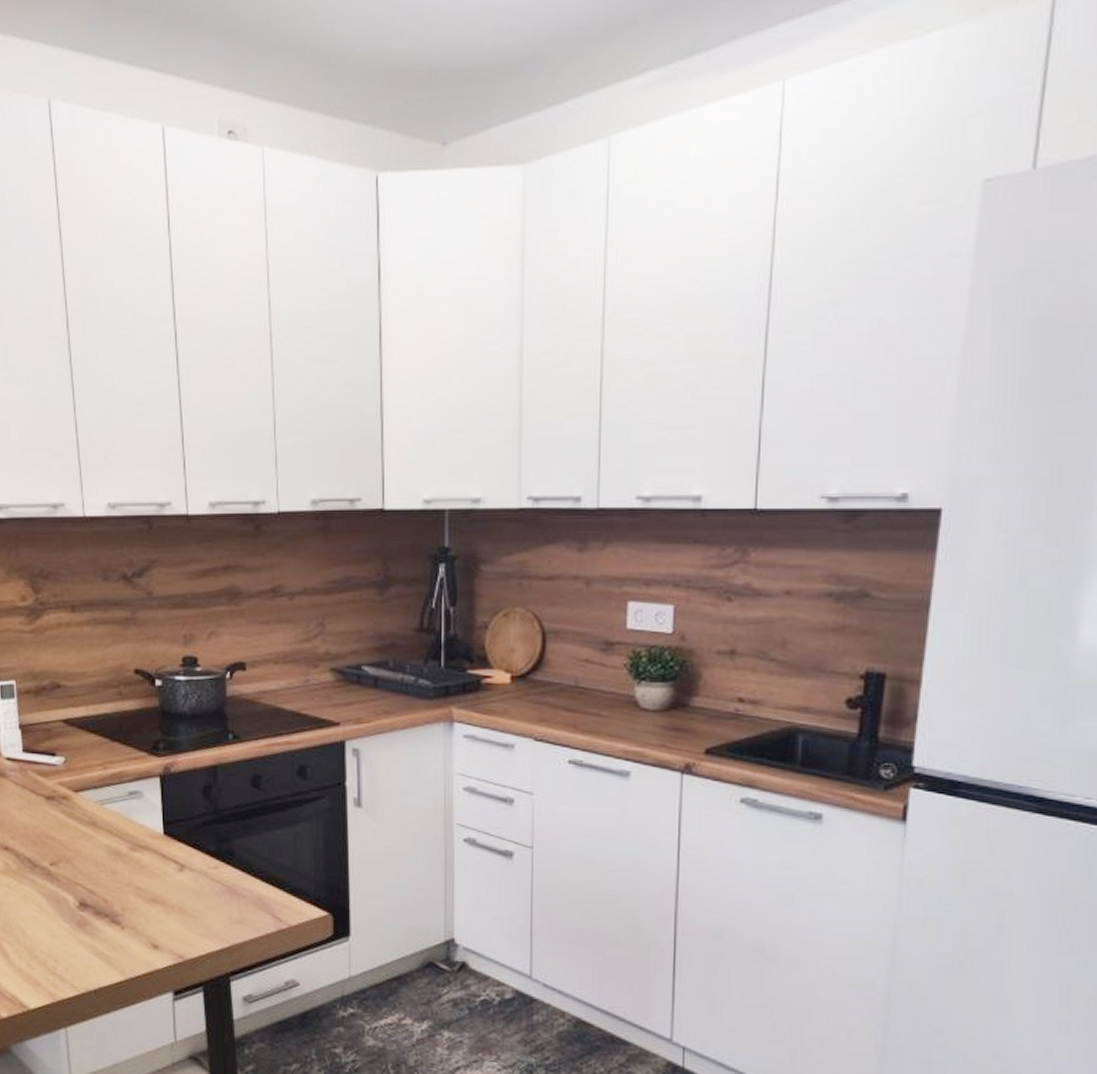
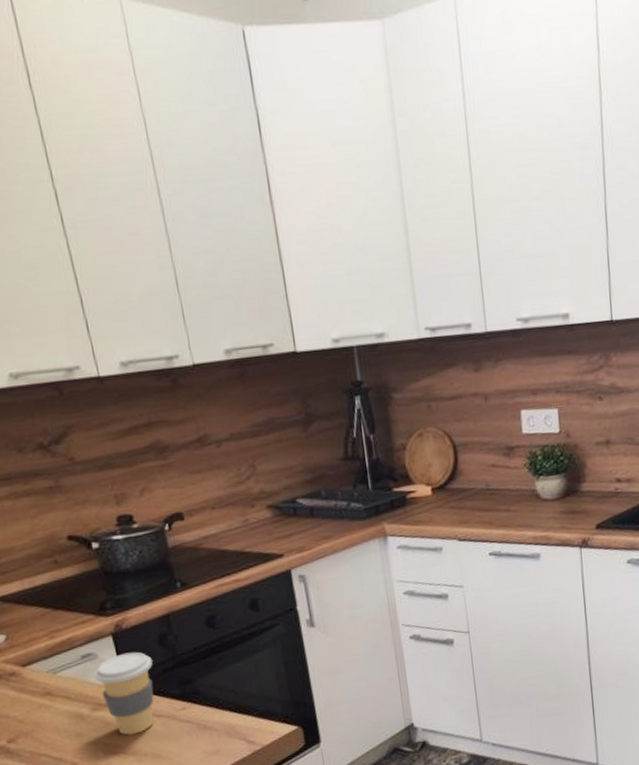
coffee cup: none [137,797,194,884] -> present [93,651,155,736]

